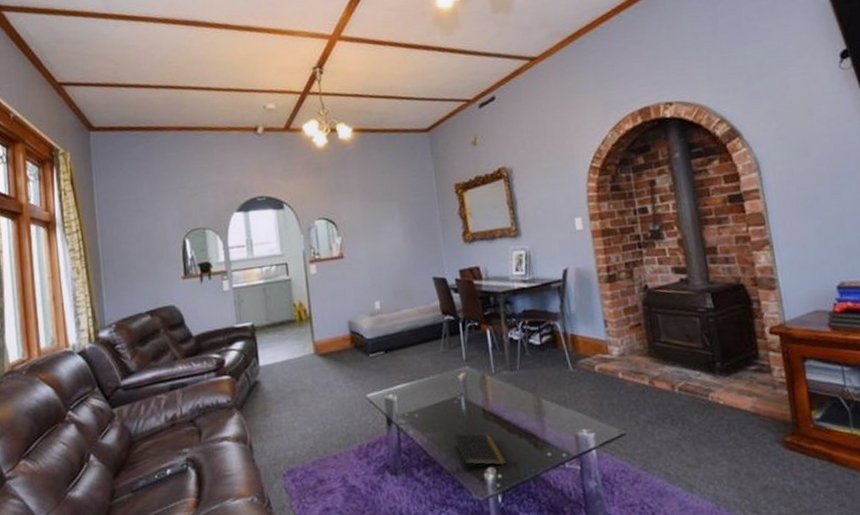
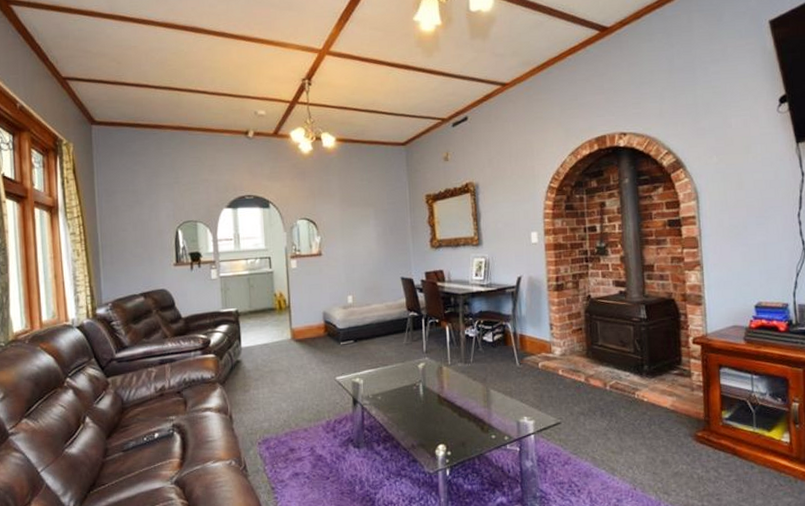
notepad: present [454,433,507,471] -> none [411,415,456,448]

